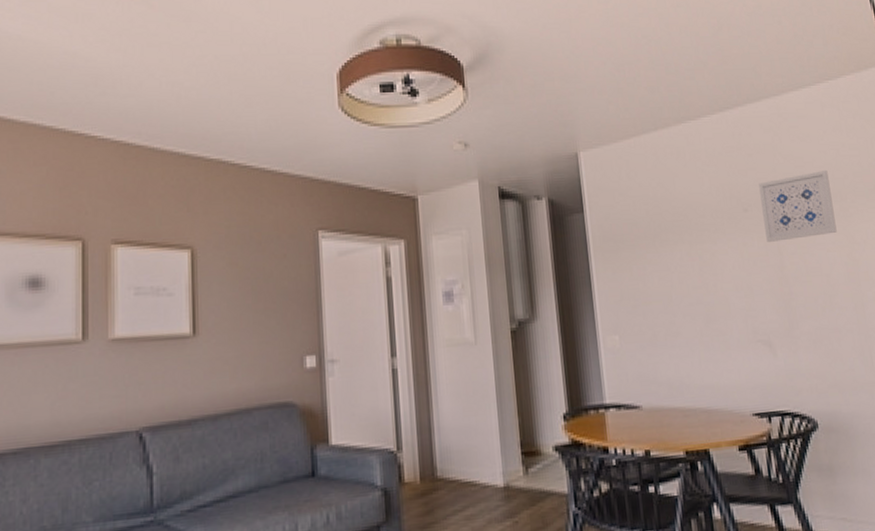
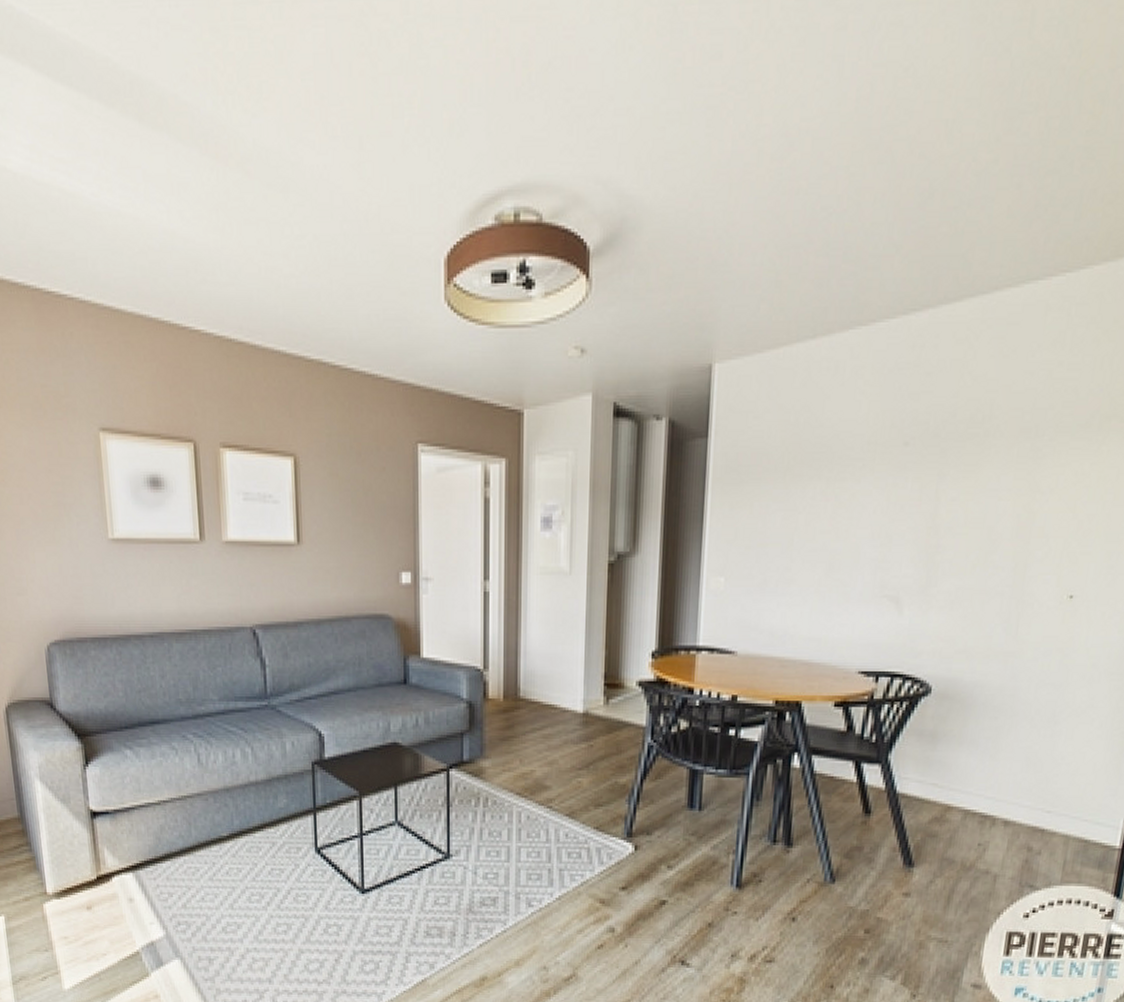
wall art: present [758,170,837,242] -> none [924,398,1028,484]

